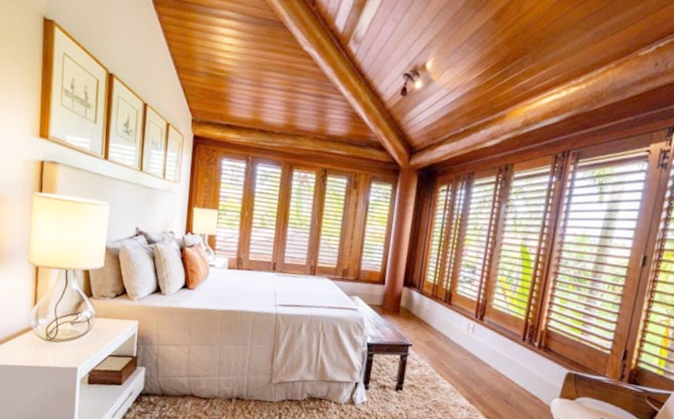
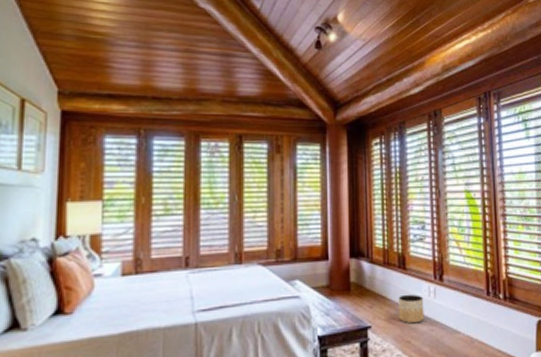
planter: none [437,325,462,351] -> present [398,294,424,324]

